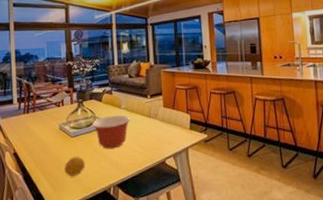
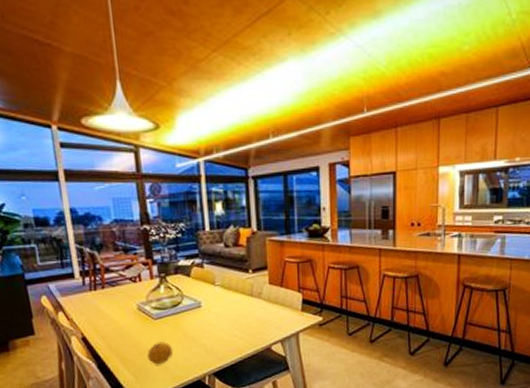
mixing bowl: present [91,115,131,149] -> none [178,294,228,333]

